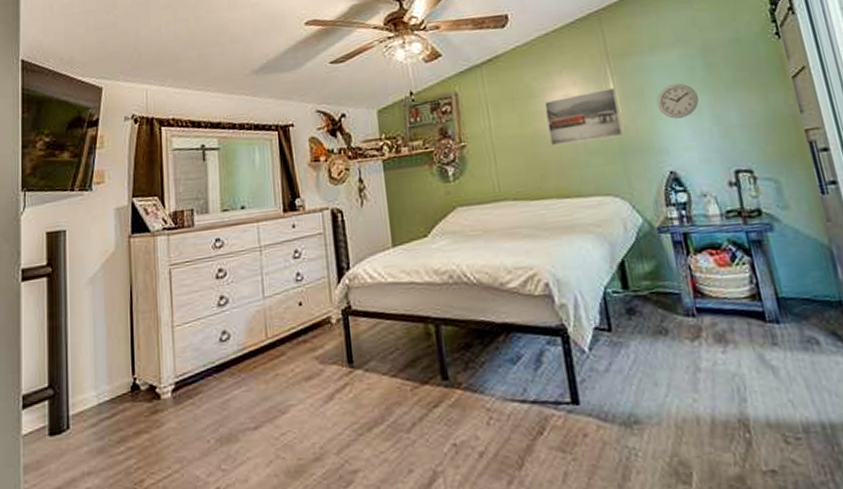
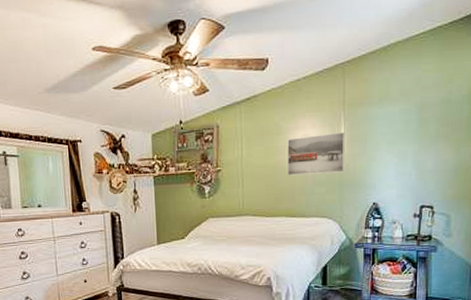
wall clock: present [656,83,699,119] -> none [374,133,407,162]

